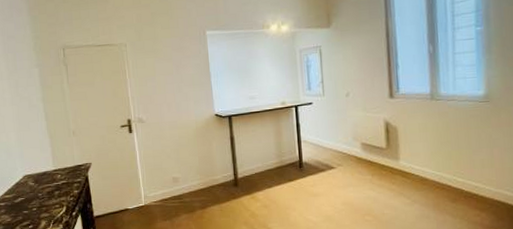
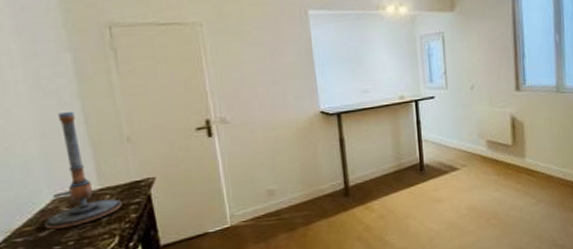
candlestick: none [18,112,69,198] -> present [44,112,123,230]

